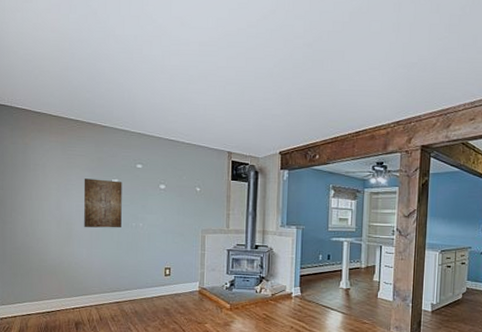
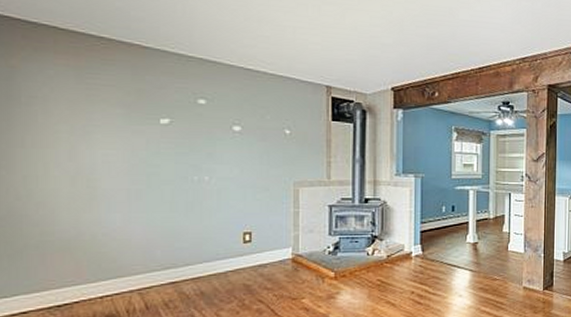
wall art: present [83,178,122,228] -> none [114,117,176,185]

